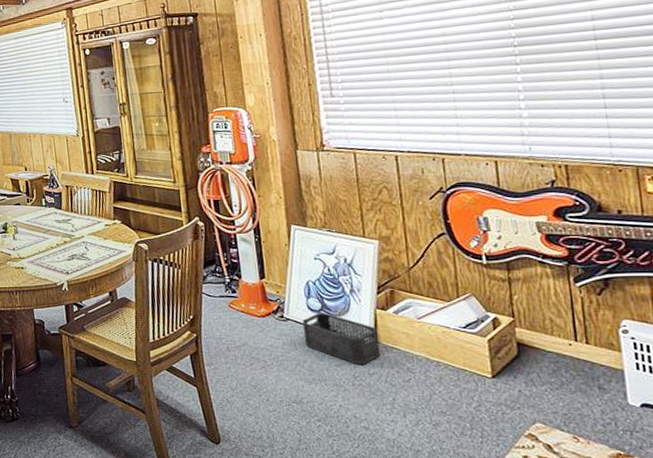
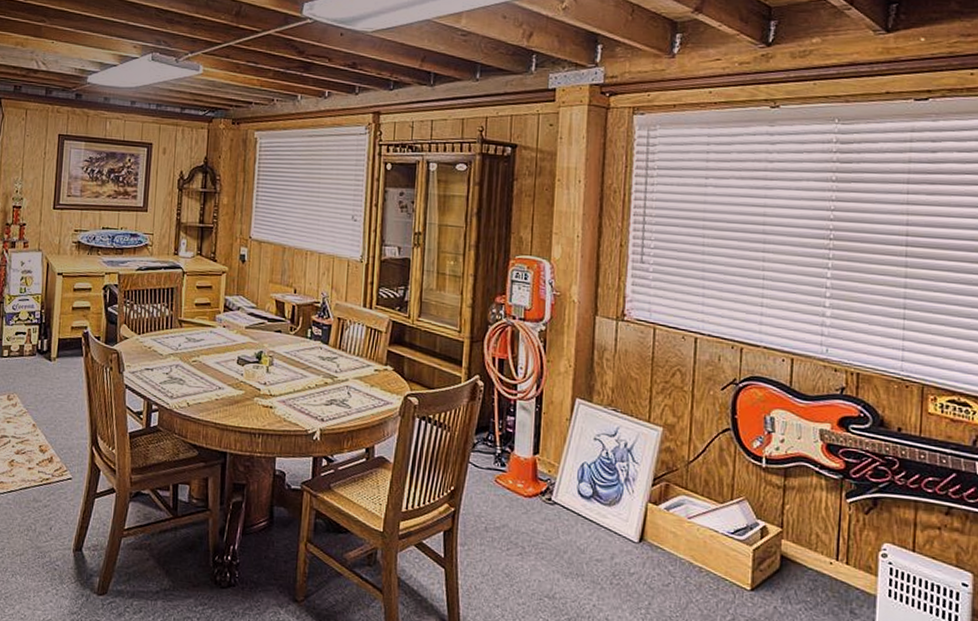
storage bin: present [302,313,381,364] -> none [568,500,645,562]

